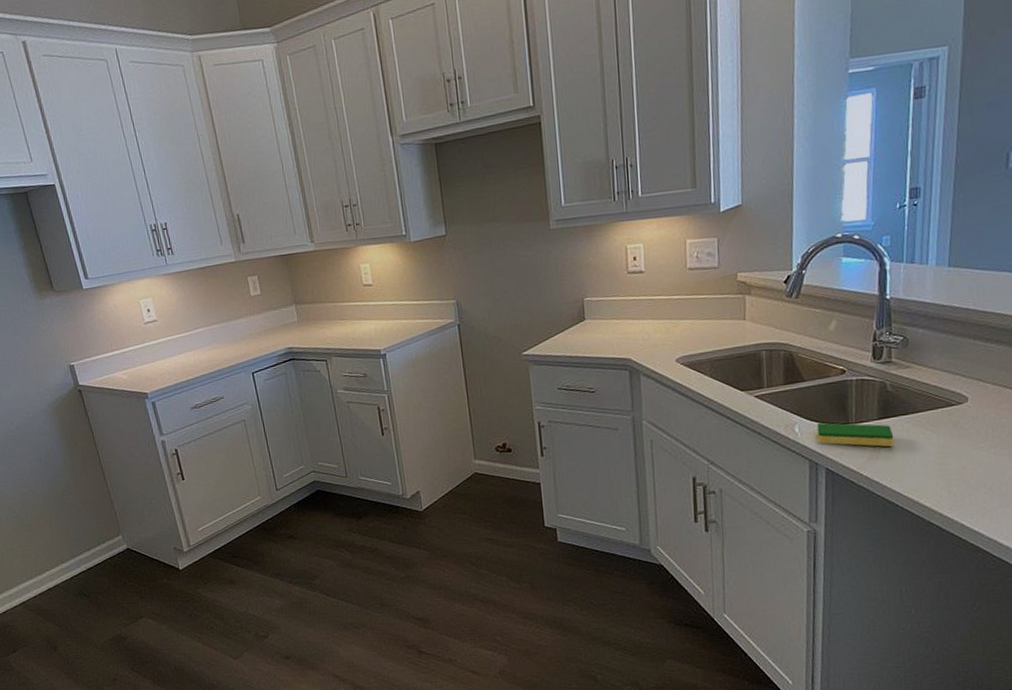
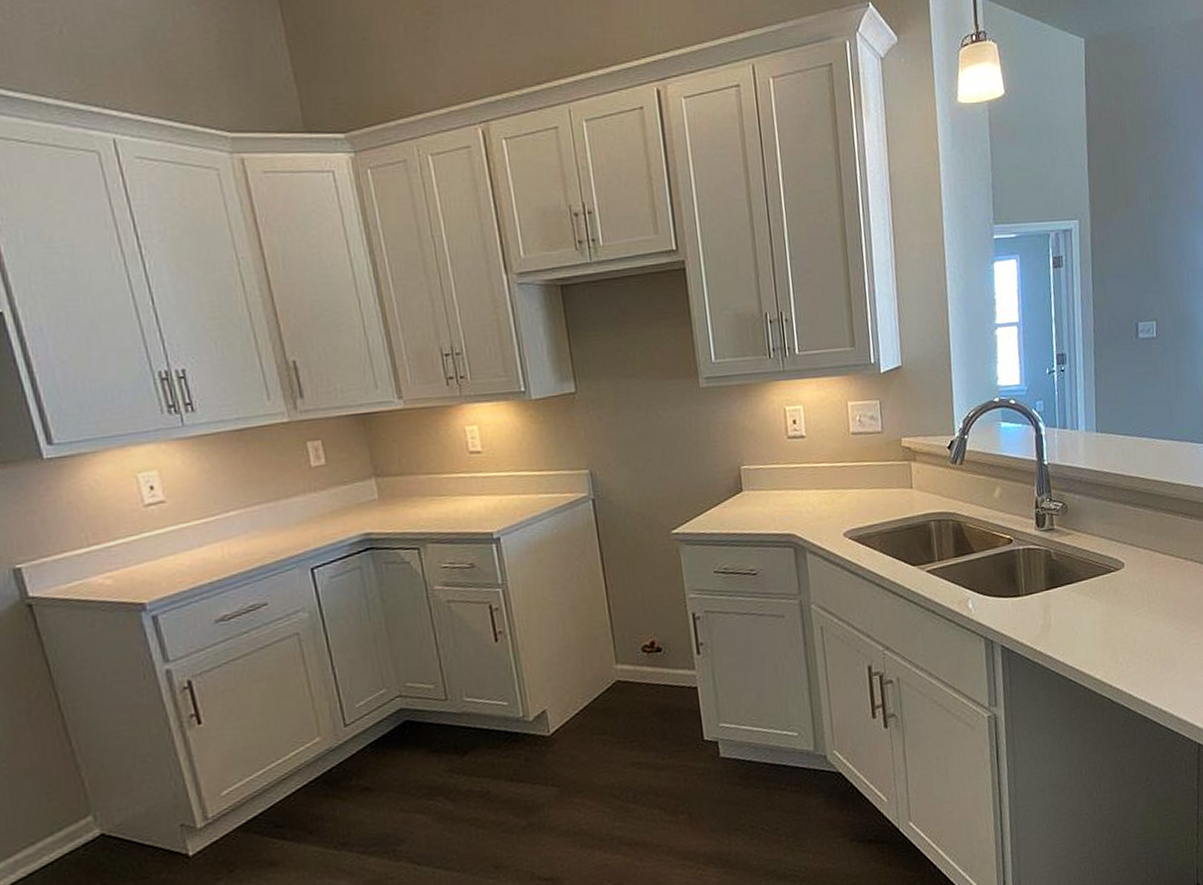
dish sponge: present [817,423,894,447] -> none [989,595,1063,620]

